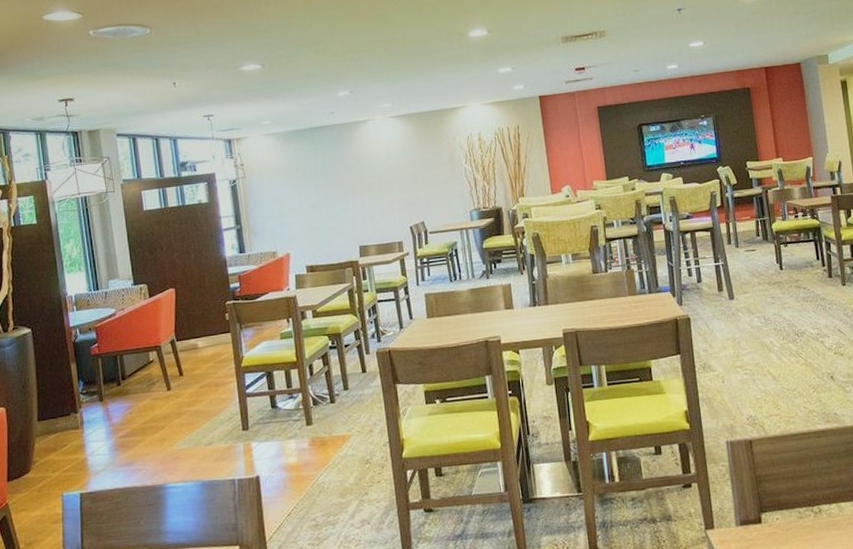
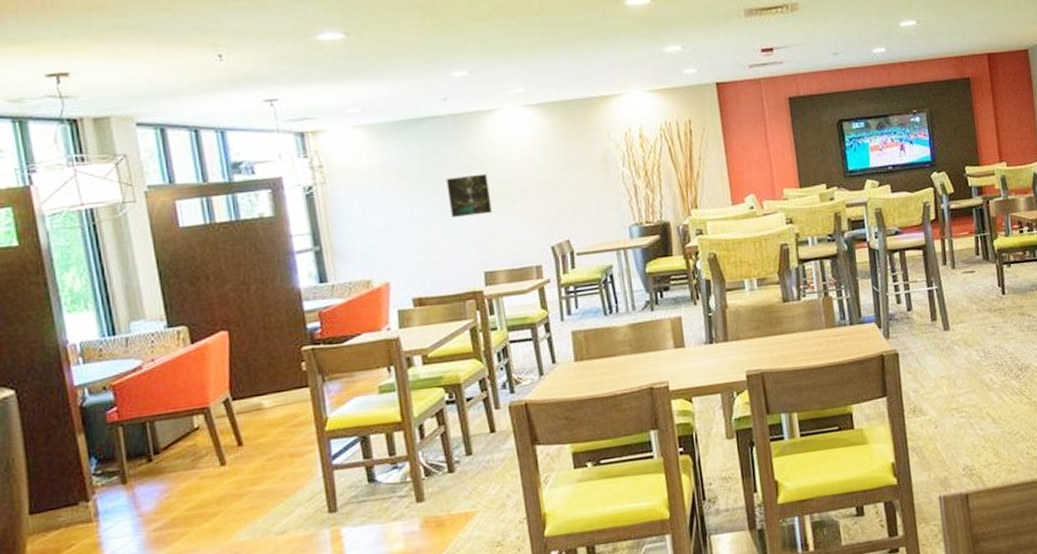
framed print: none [332,169,366,203] -> present [446,173,492,217]

